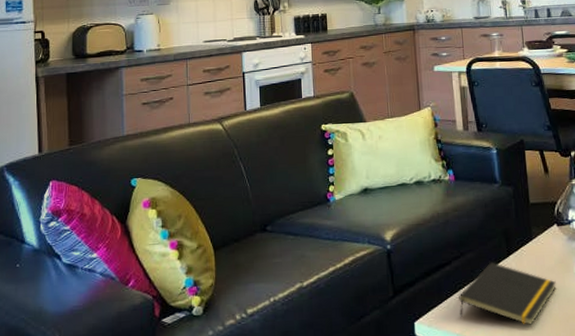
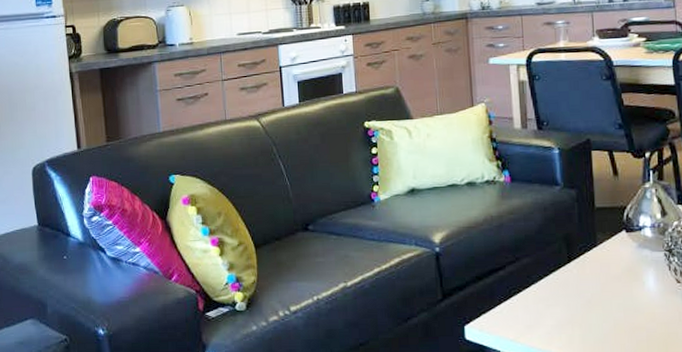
notepad: present [459,262,556,326] -> none [513,268,622,335]

